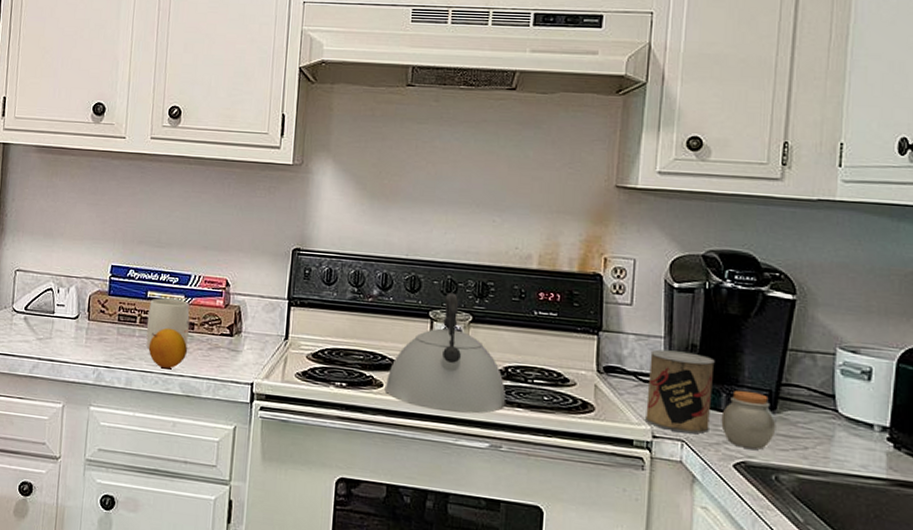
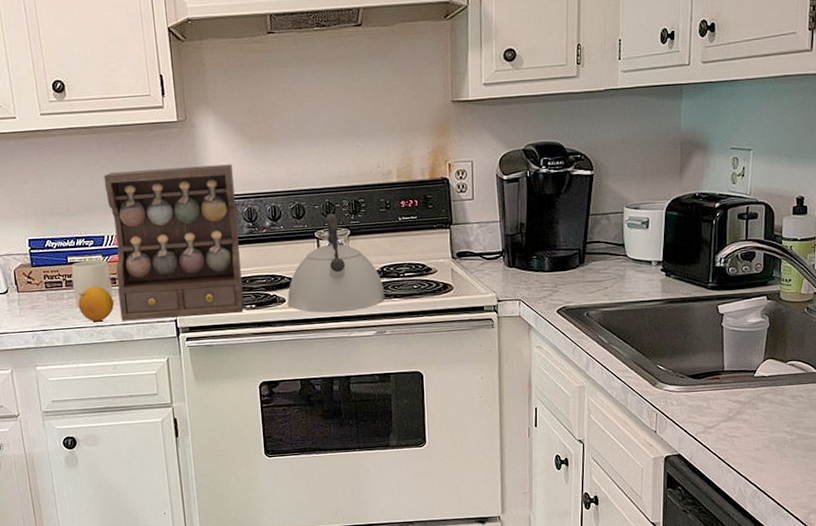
spice rack: none [191,208,345,390] -> present [104,164,244,321]
tin can: present [646,349,715,434] -> none [490,230,538,294]
jar: present [721,390,776,450] -> none [546,252,585,297]

